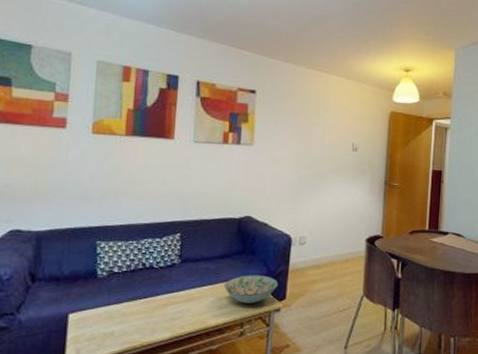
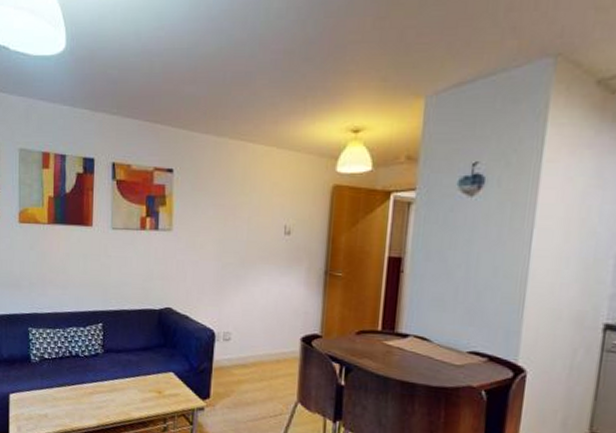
decorative bowl: present [224,275,279,304] -> none [146,369,202,400]

